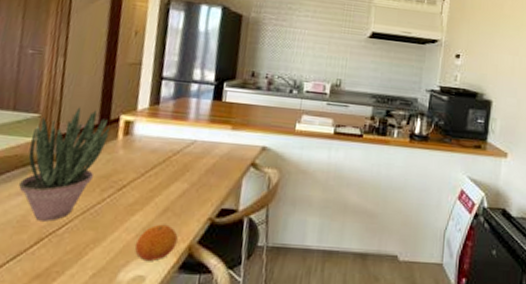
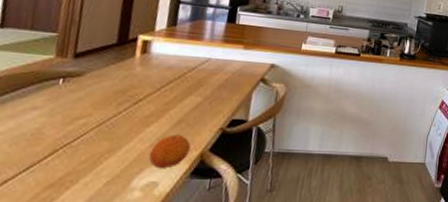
potted plant: present [18,107,111,222] -> none [33,27,129,134]

